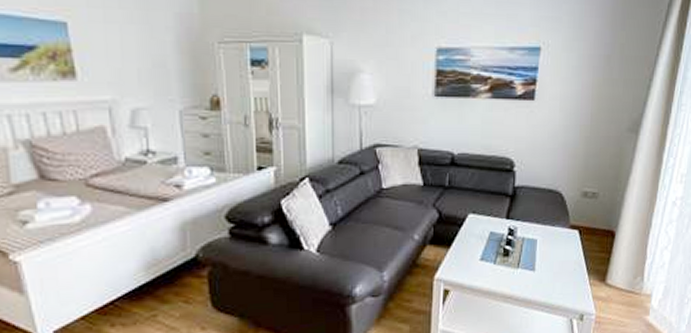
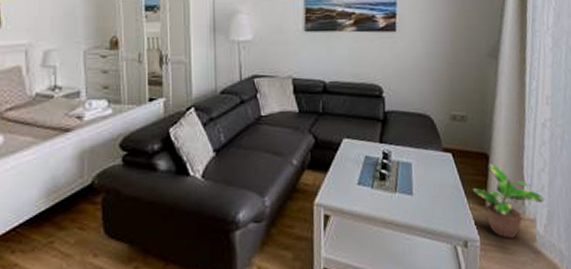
potted plant: none [594,241,664,312] -> present [472,164,545,239]

